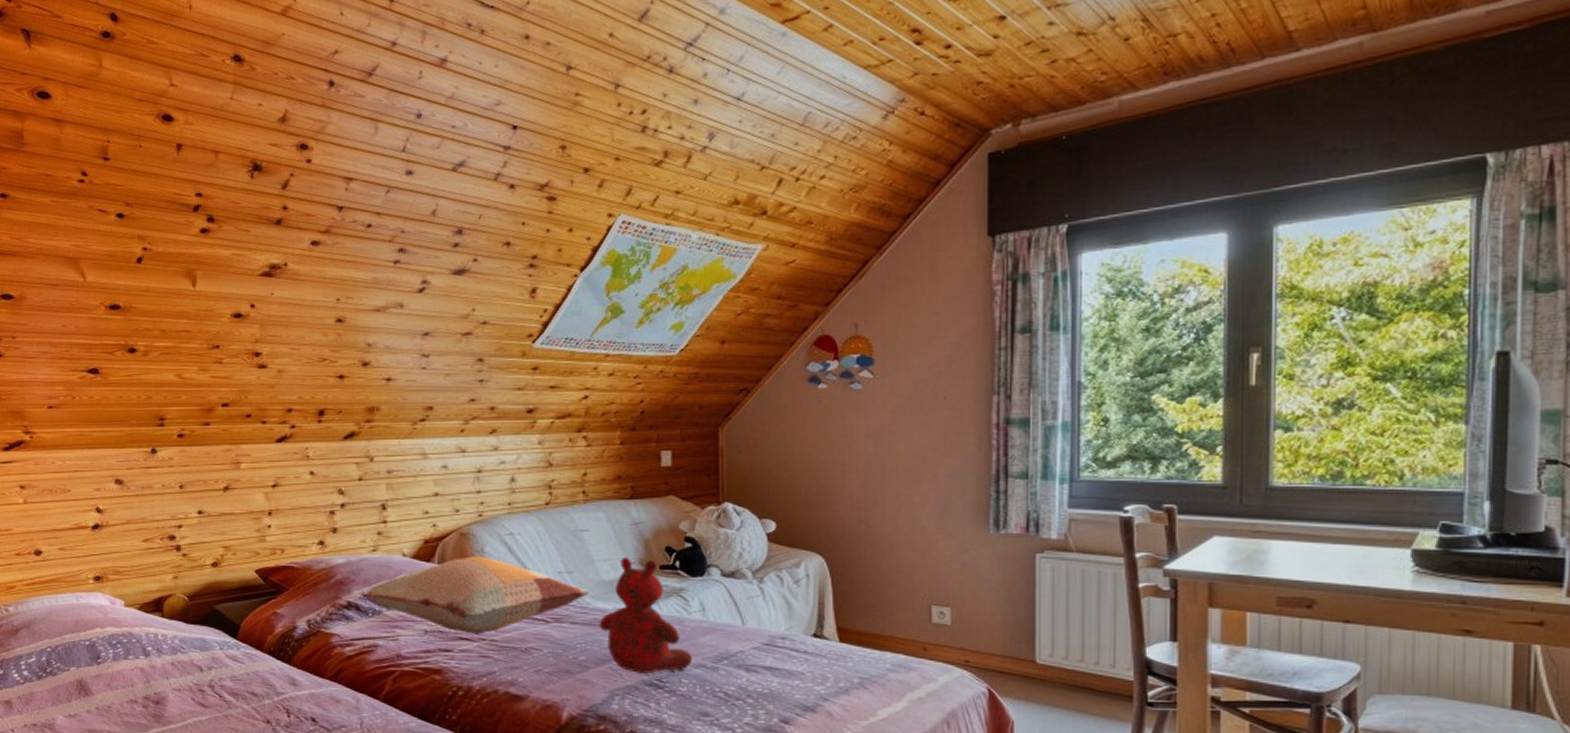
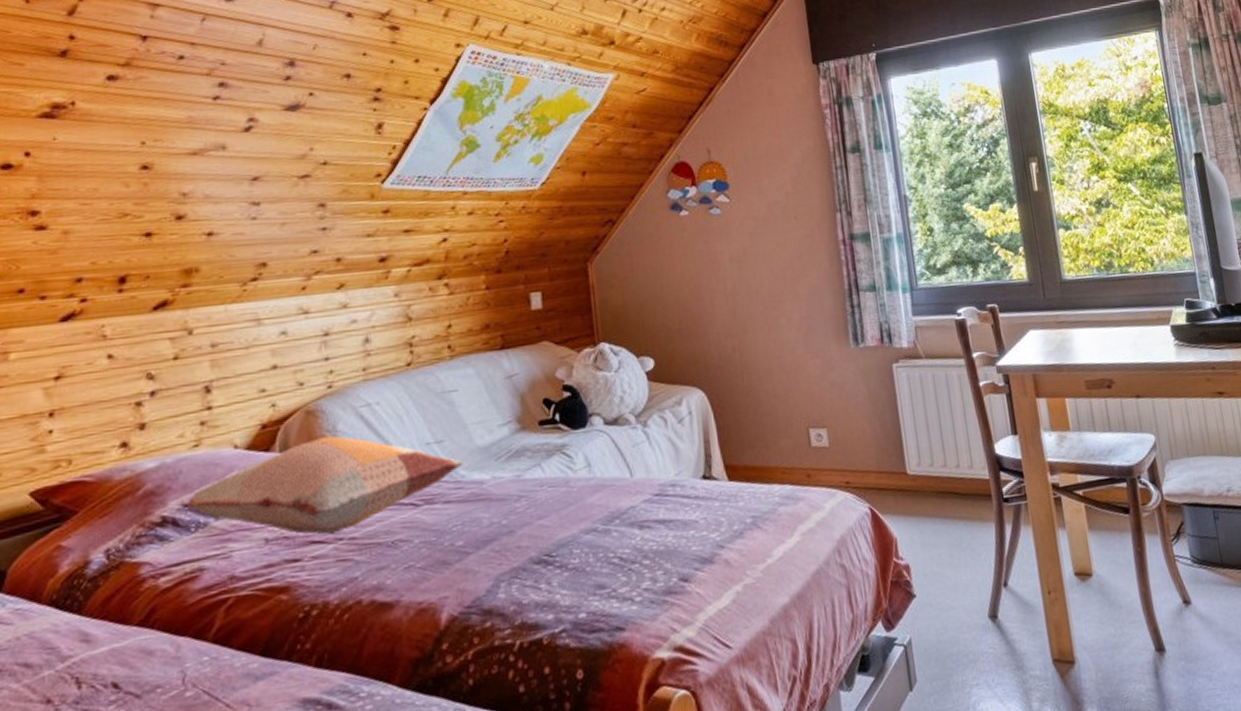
teddy bear: present [600,556,693,673] -> none [477,415,583,551]

